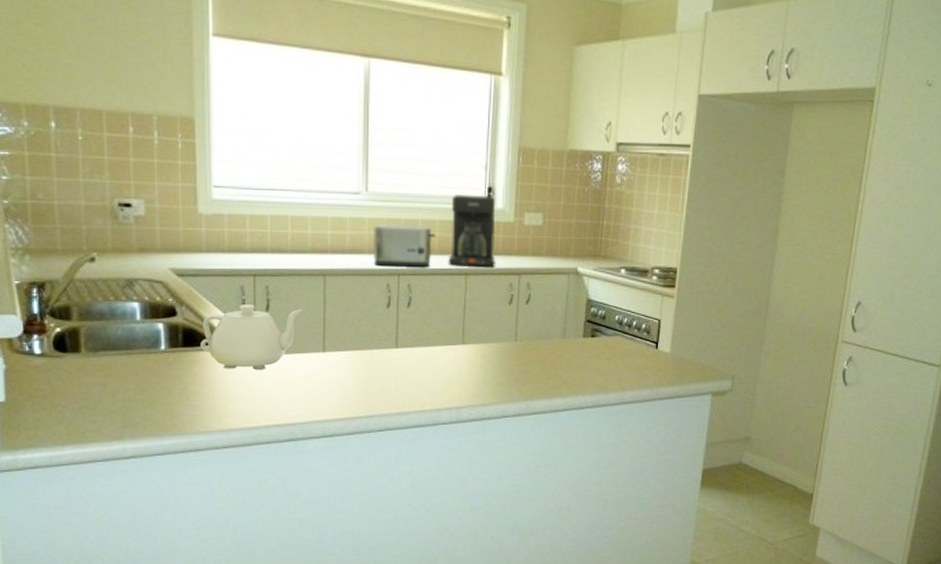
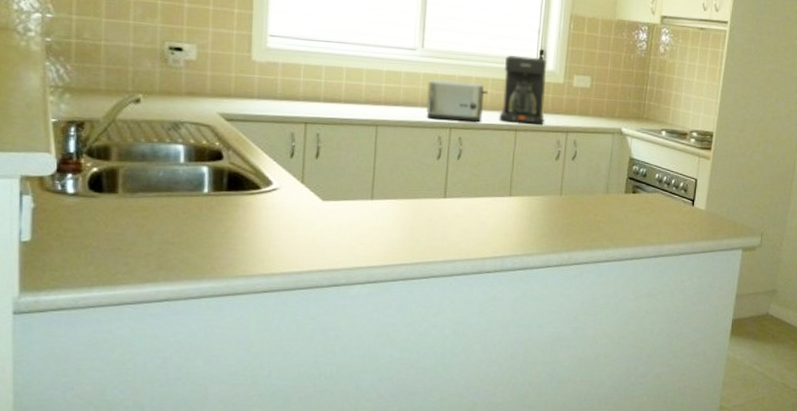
teapot: present [200,304,304,370] -> none [246,151,354,215]

